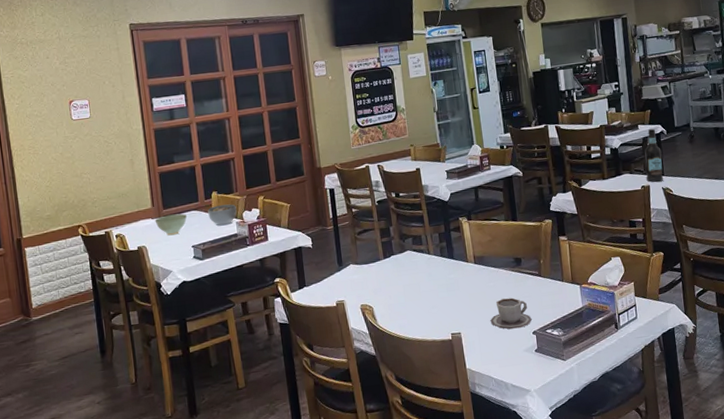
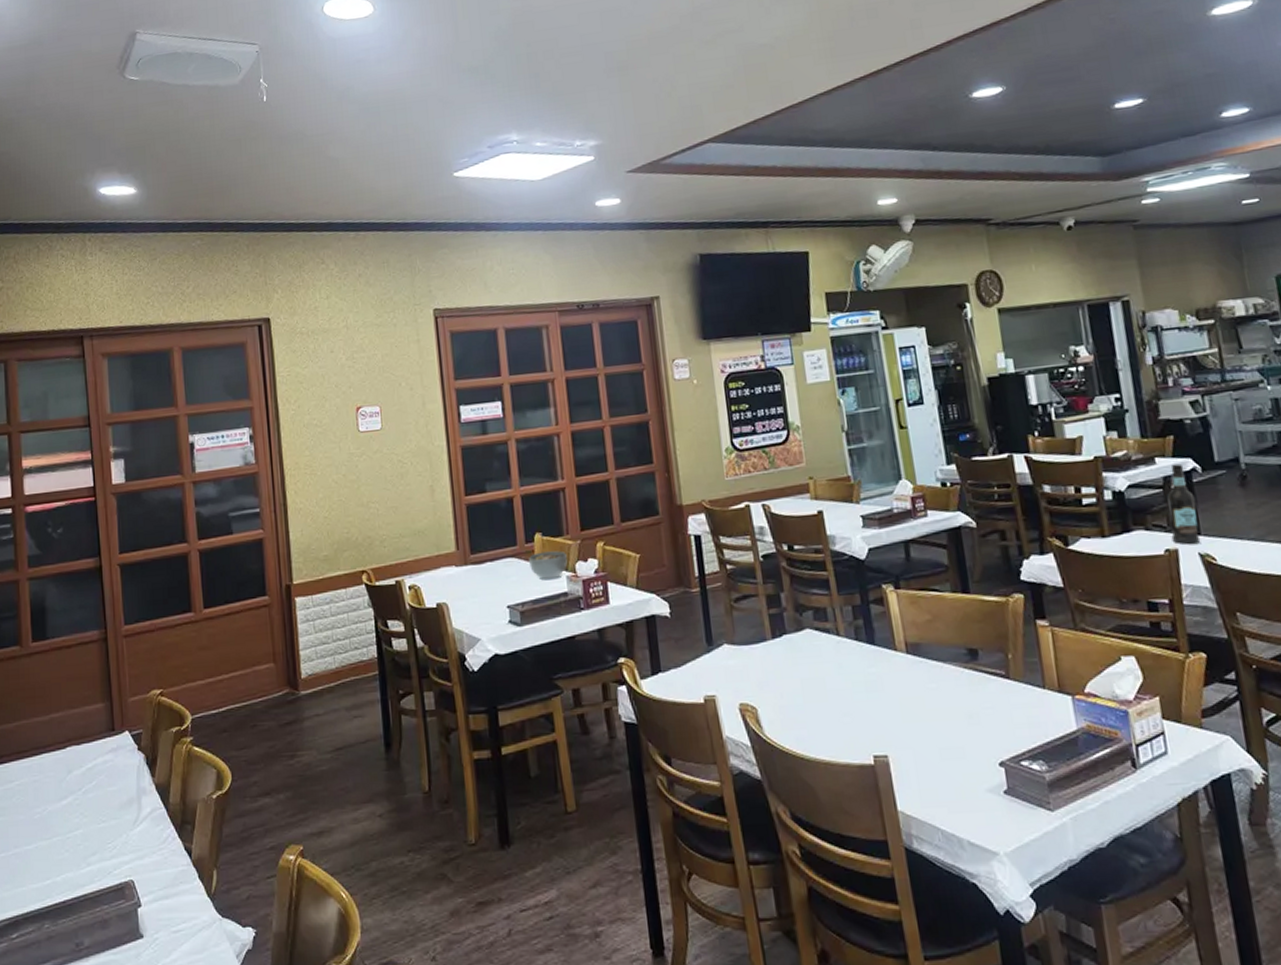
bowl: present [155,213,188,236] -> none [459,561,502,591]
cup: present [490,297,532,330] -> none [932,708,998,756]

